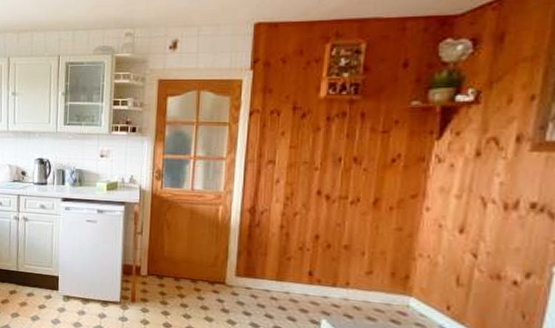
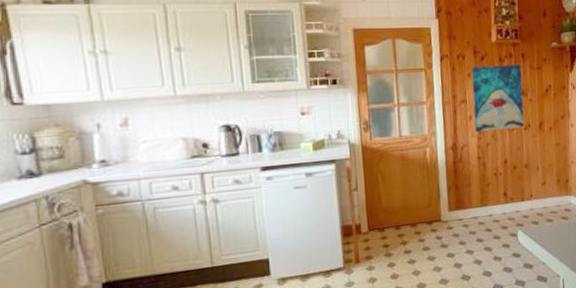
wall art: none [281,125,358,201] -> present [471,64,525,133]

